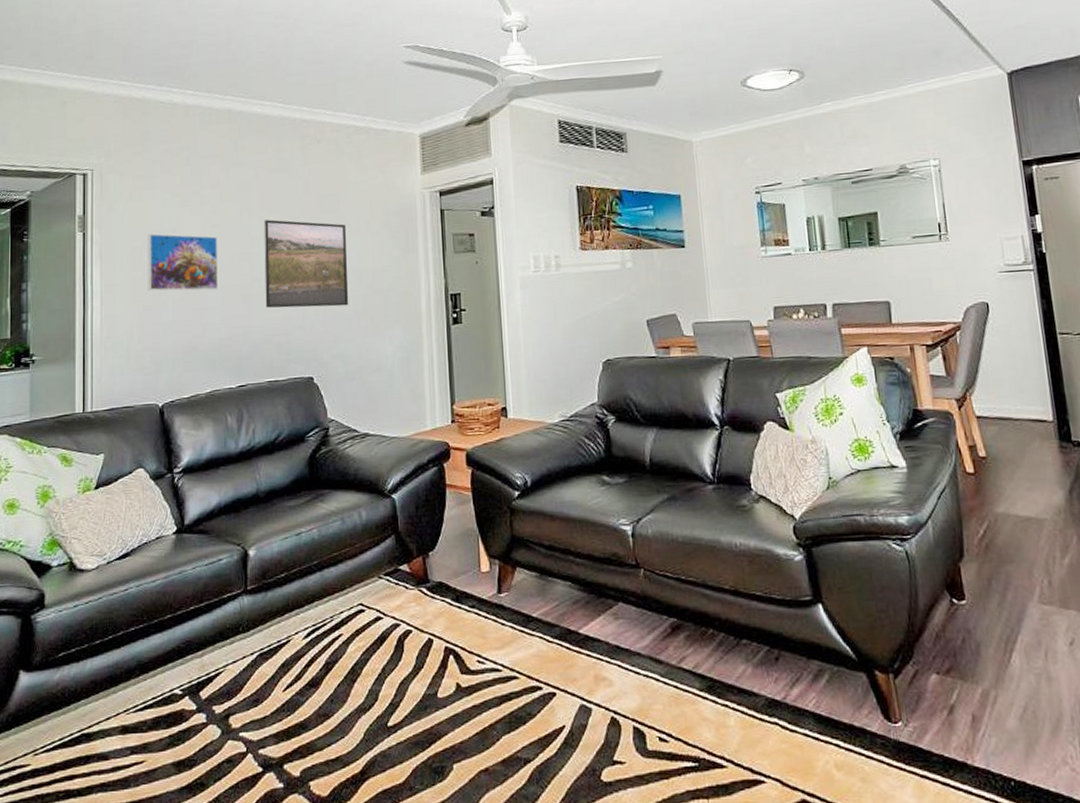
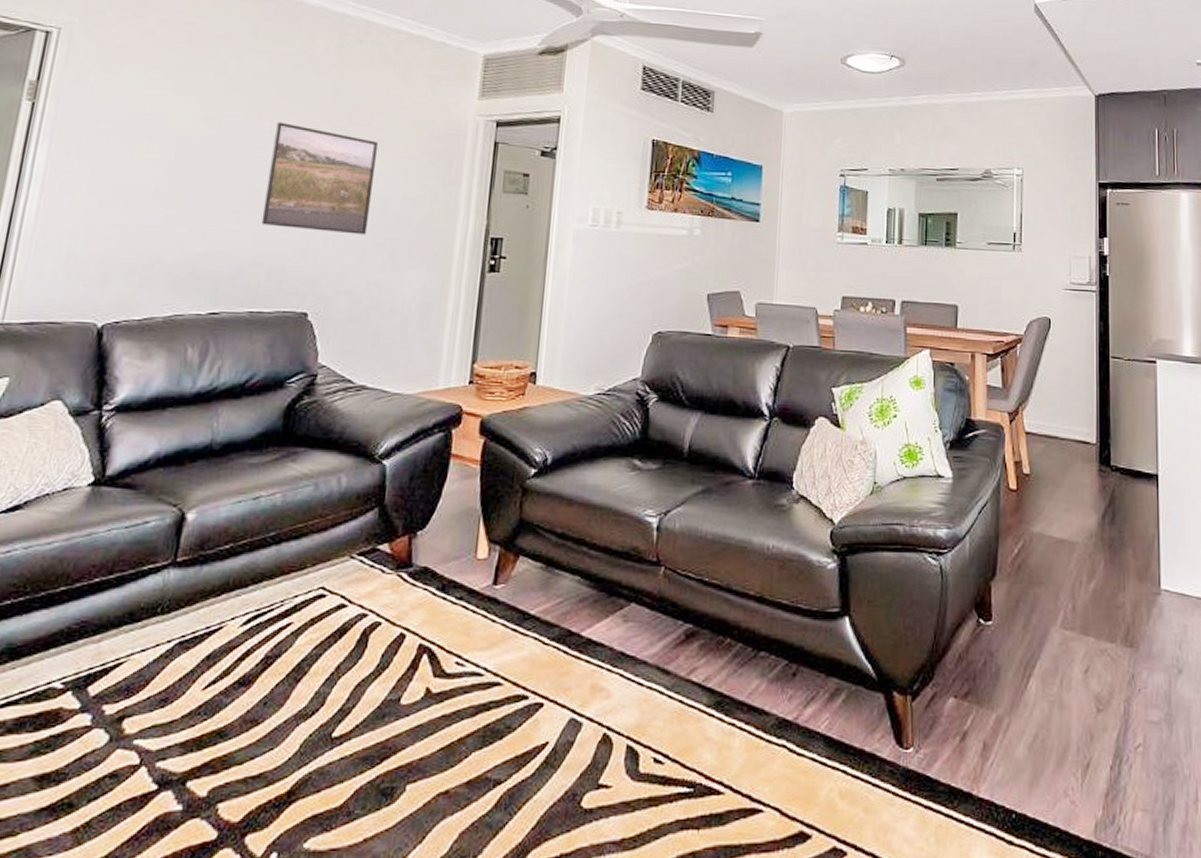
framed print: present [147,233,219,291] -> none [108,117,214,195]

